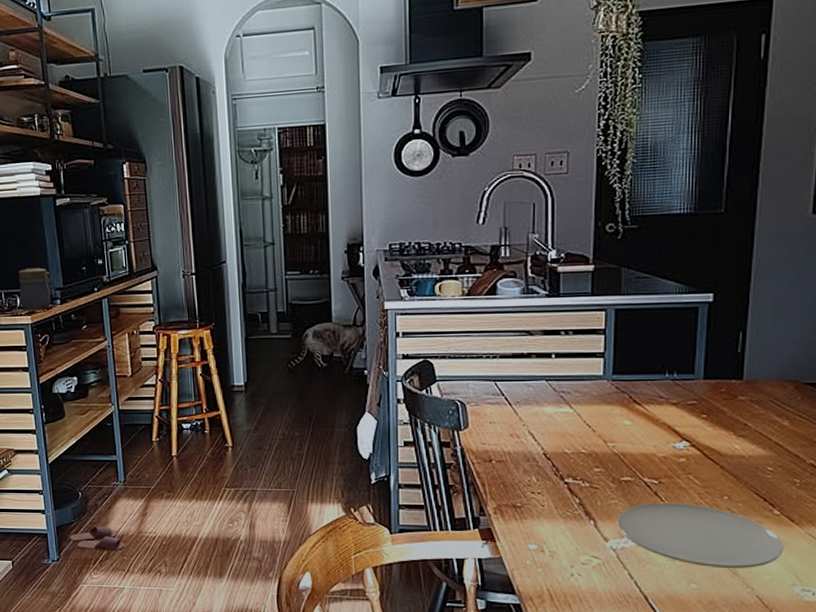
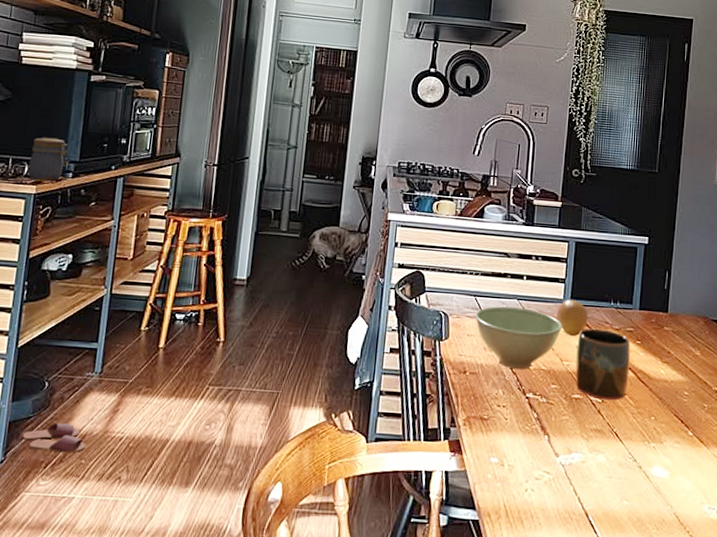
bowl: none [497,389,604,455] -> present [475,306,563,370]
fruit: none [595,374,636,416] -> present [556,299,588,337]
plate: present [617,503,784,569] -> none [566,420,695,487]
mug: none [623,404,693,481] -> present [575,328,631,401]

